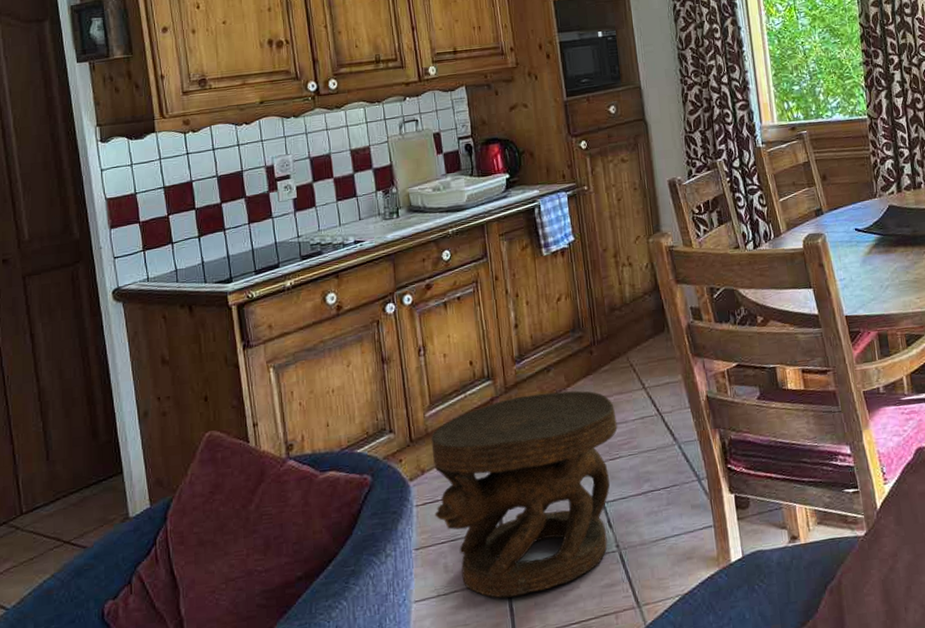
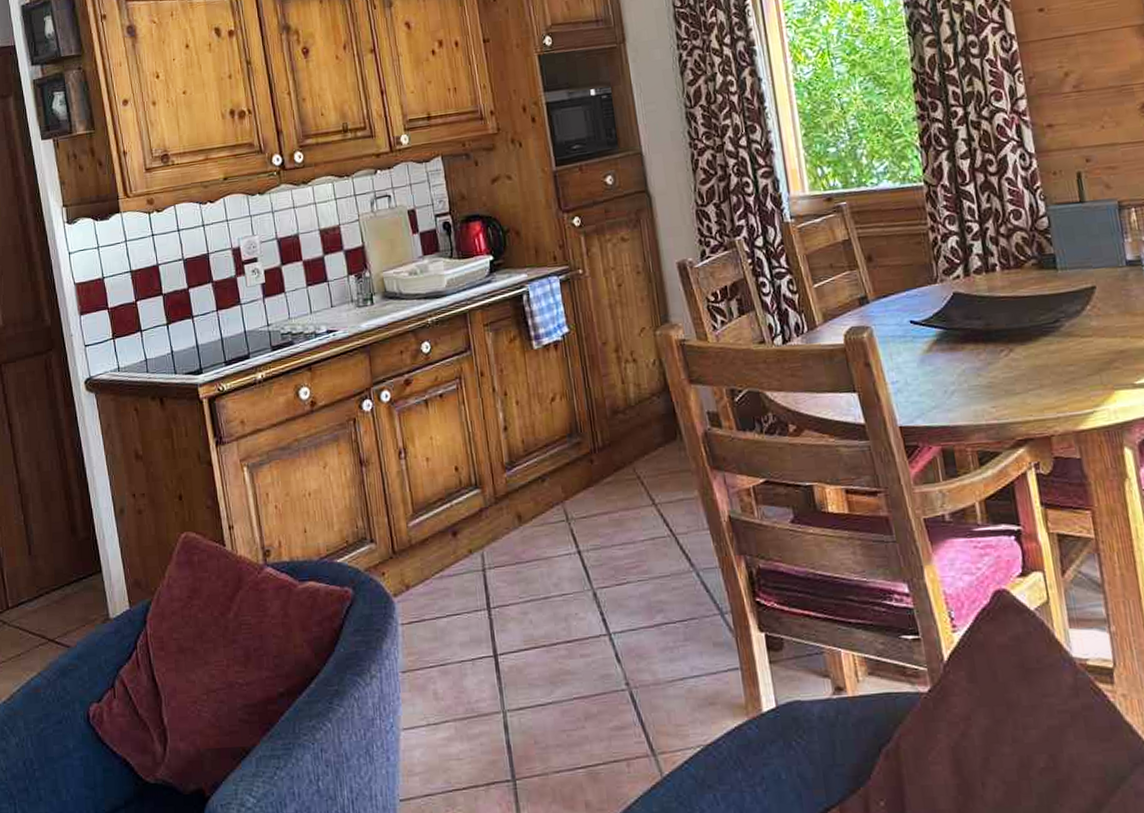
side table: present [431,390,618,599] -> none [415,504,624,733]

